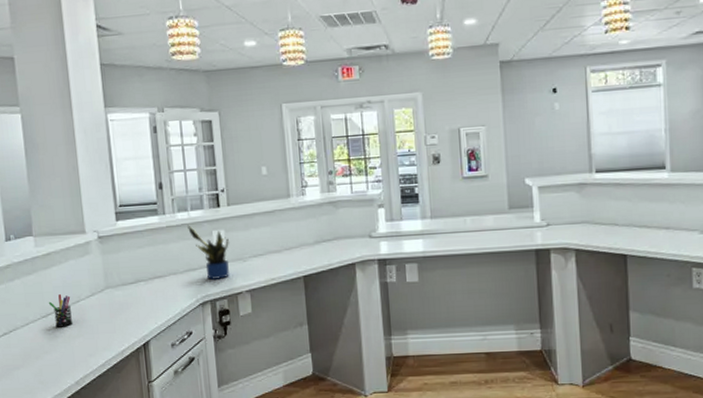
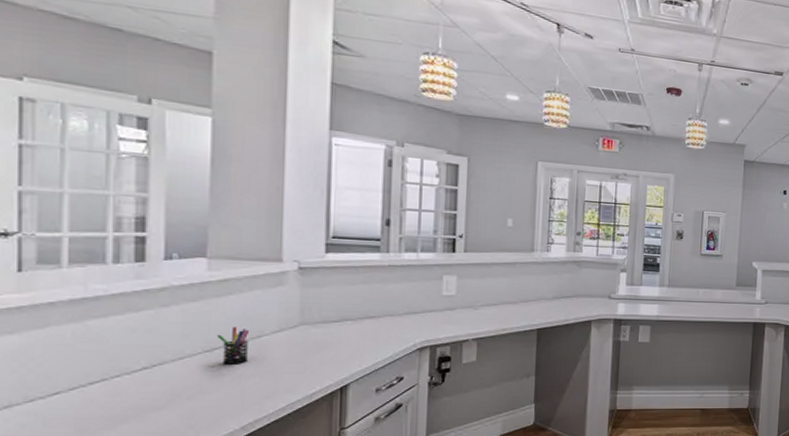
potted plant: present [187,225,229,281] -> none [414,266,461,326]

